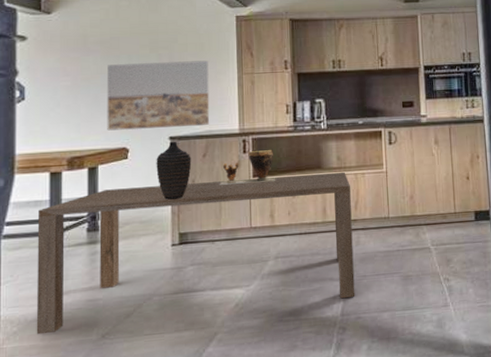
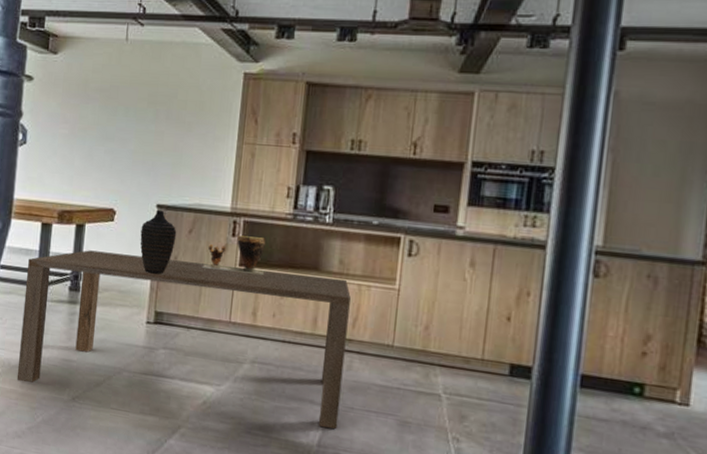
wall art: present [106,60,210,131] -> none [97,116,207,197]

